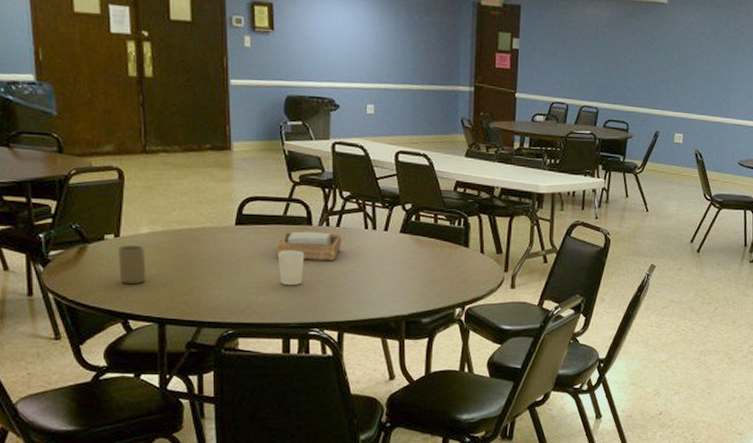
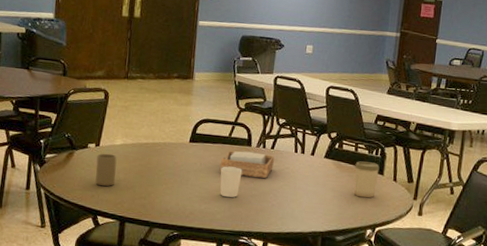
cup: none [436,234,464,274] -> present [353,161,380,198]

